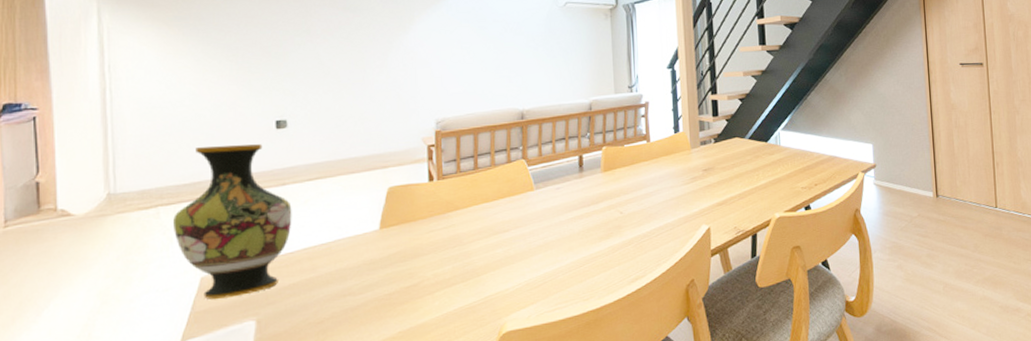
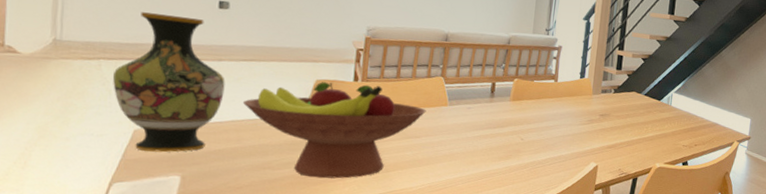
fruit bowl: none [312,182,512,297] -> present [242,82,426,179]

